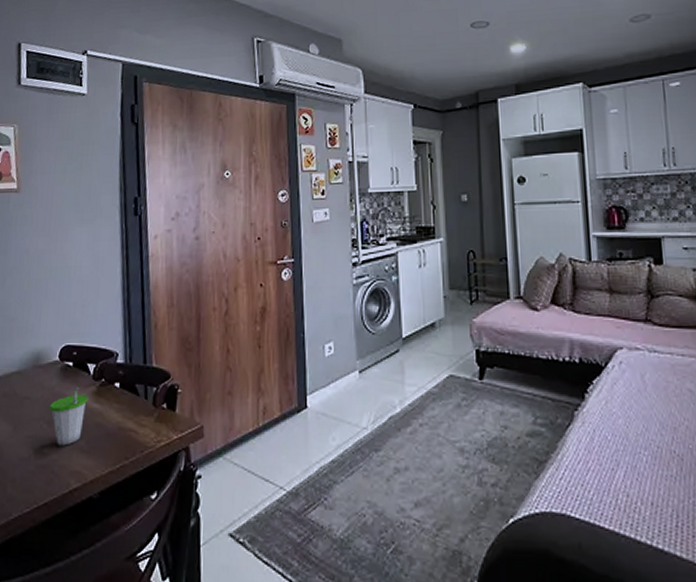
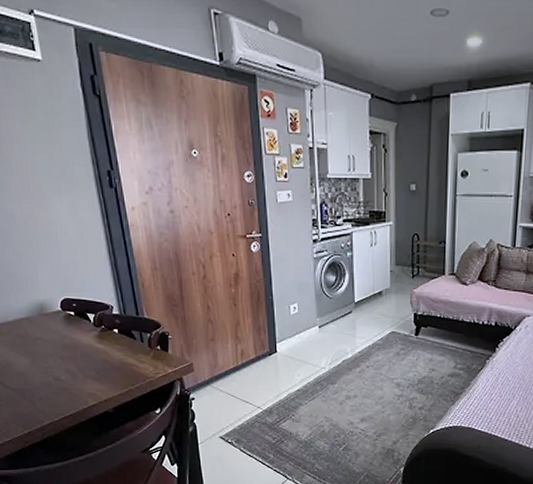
cup: present [50,384,89,446] -> none [60,329,93,375]

